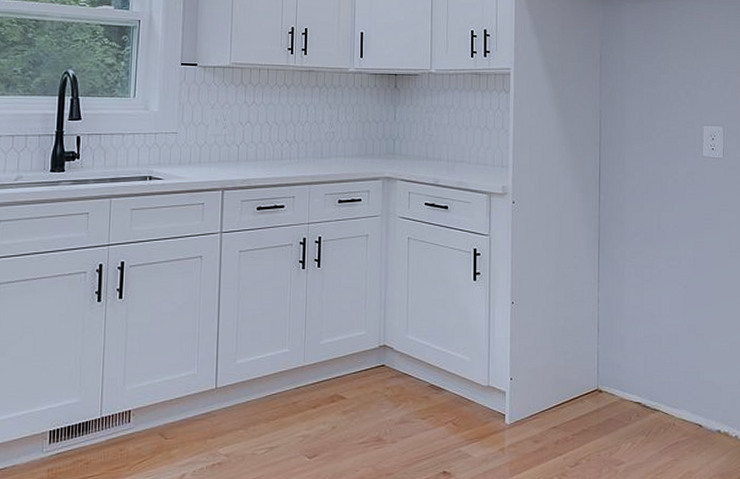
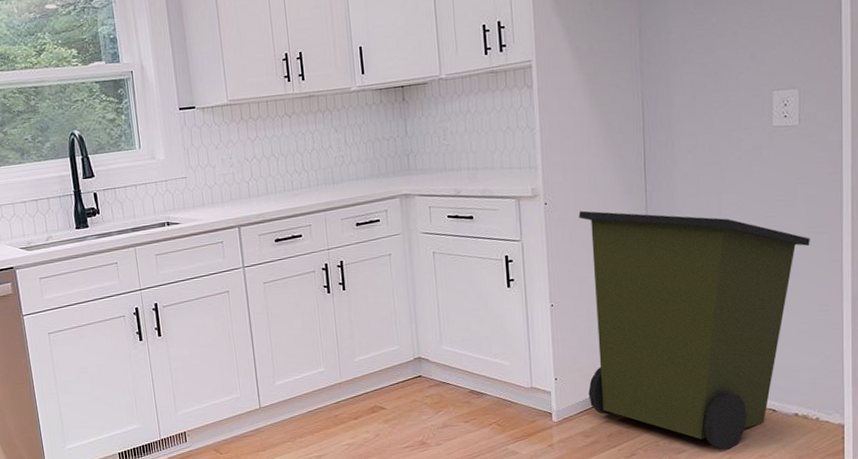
trash can: none [540,213,731,464] -> present [578,210,810,450]

